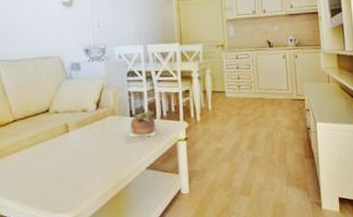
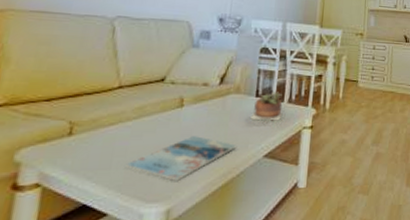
magazine: none [32,156,121,196] -> present [125,136,236,182]

